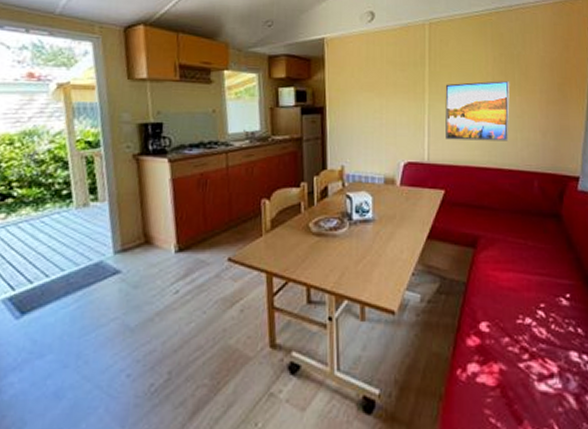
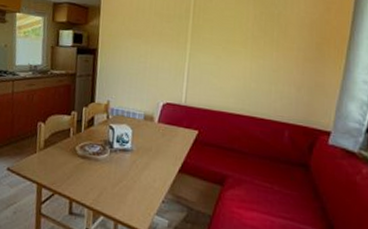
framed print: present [445,81,510,142] -> none [203,36,269,93]

